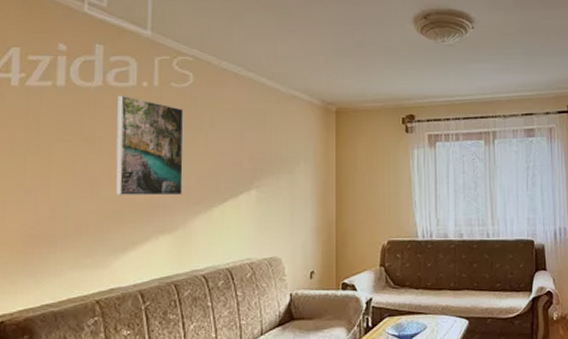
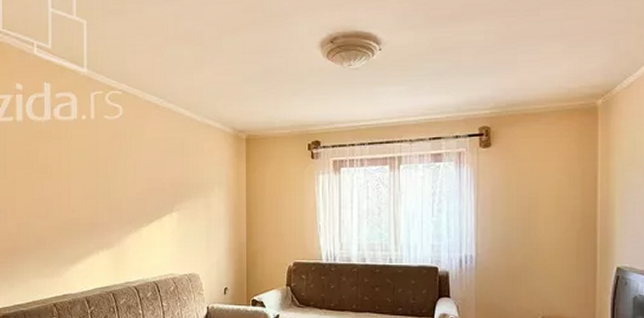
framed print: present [115,95,184,196] -> none [63,127,117,217]

